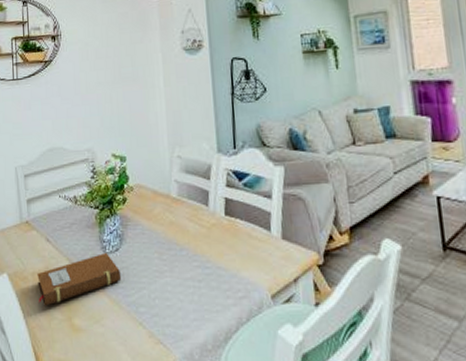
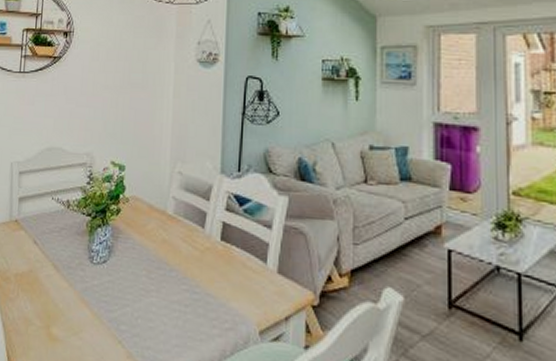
notebook: present [37,252,122,306] -> none [18,262,106,311]

